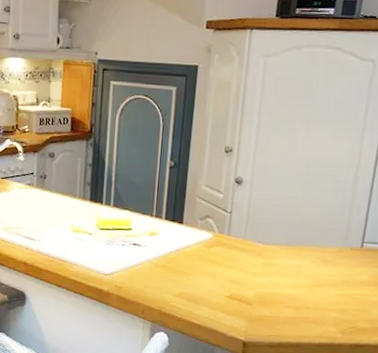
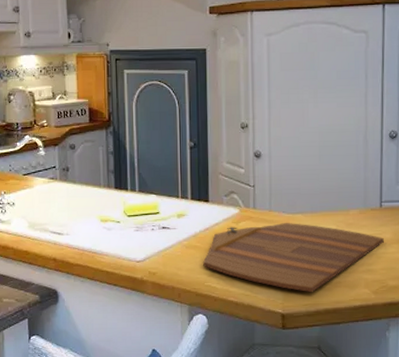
cutting board: none [169,250,360,325] -> present [202,223,384,293]

